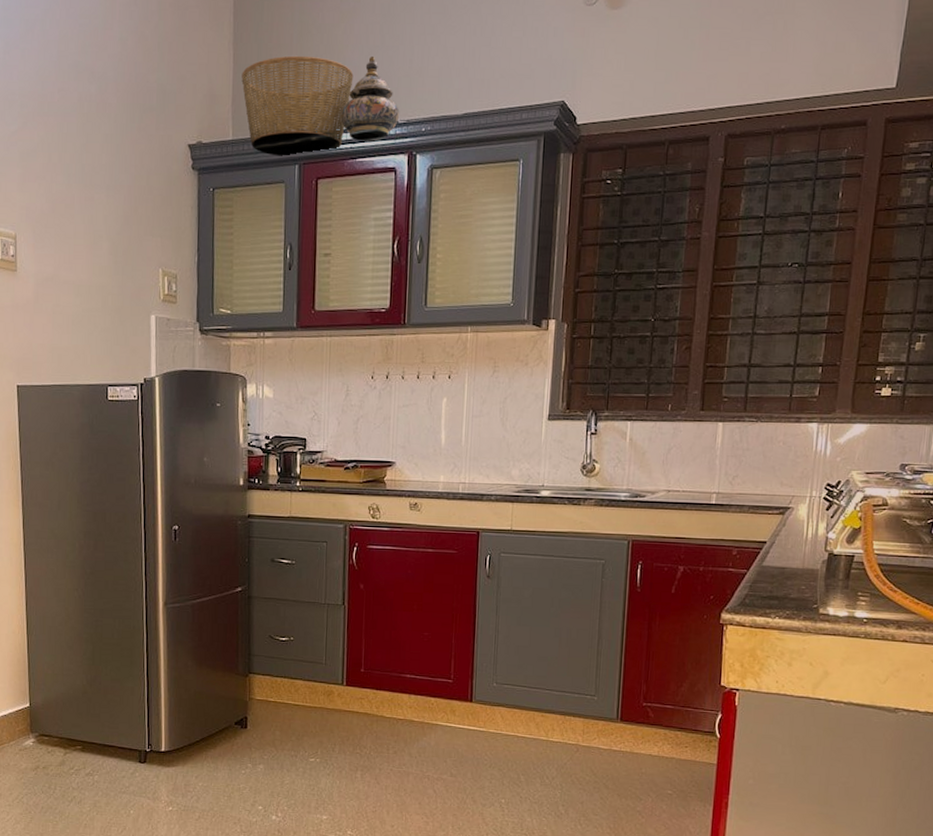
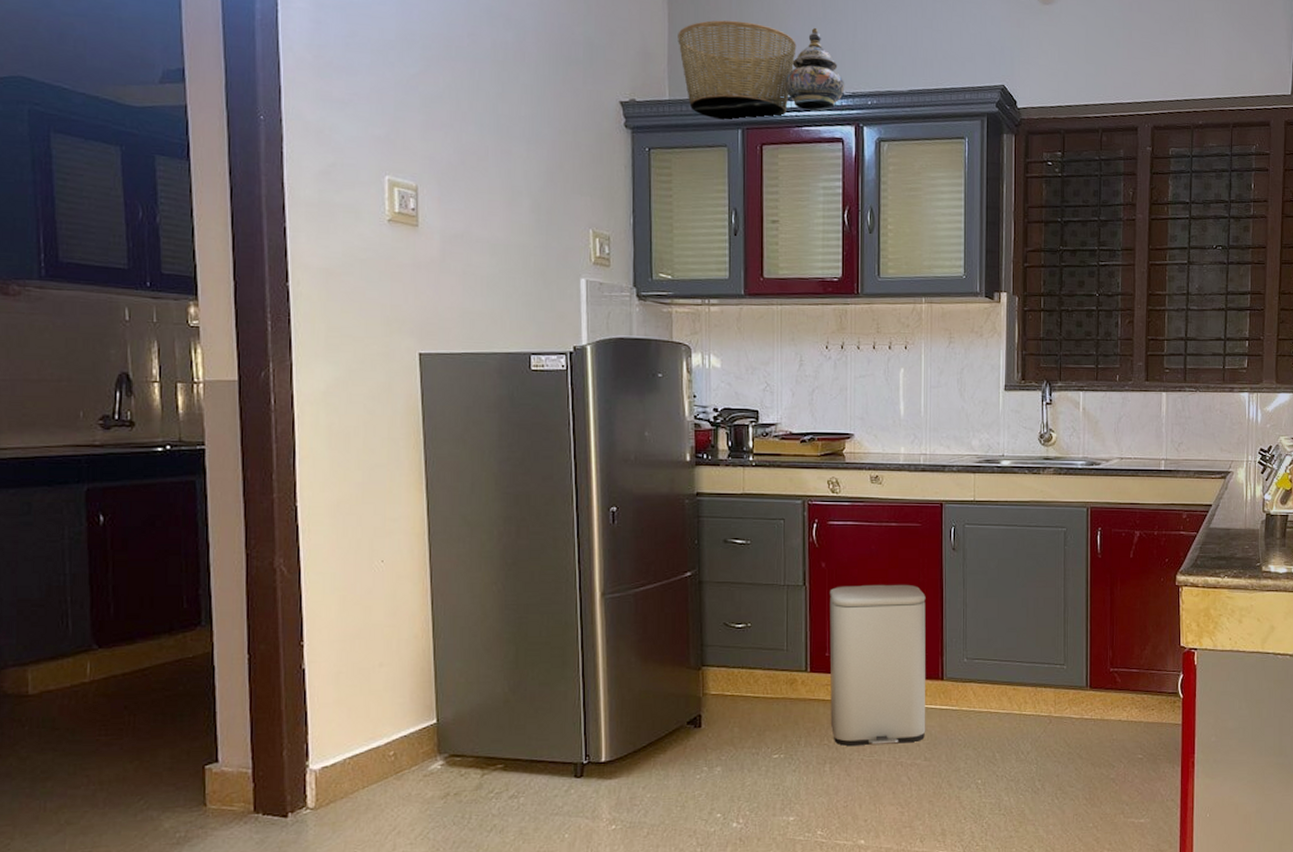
pedal bin: none [363,607,459,759] -> present [829,584,926,746]

